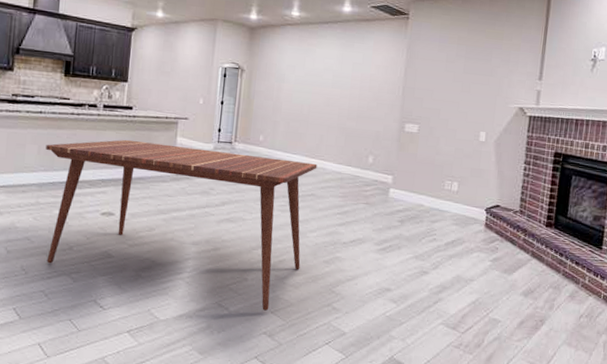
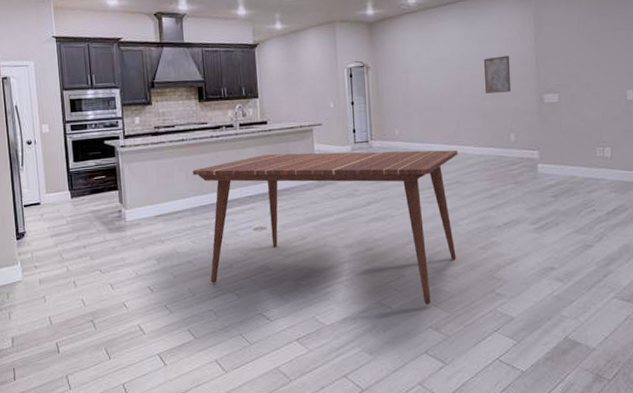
wall art: none [351,80,380,116] -> present [483,55,512,93]

